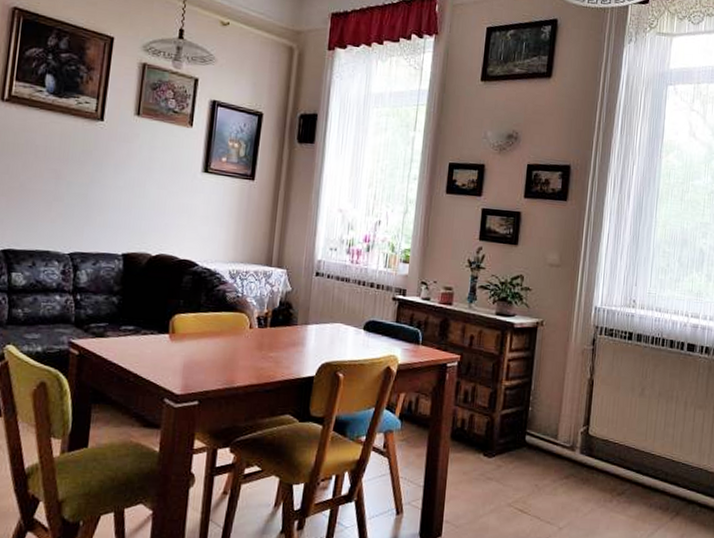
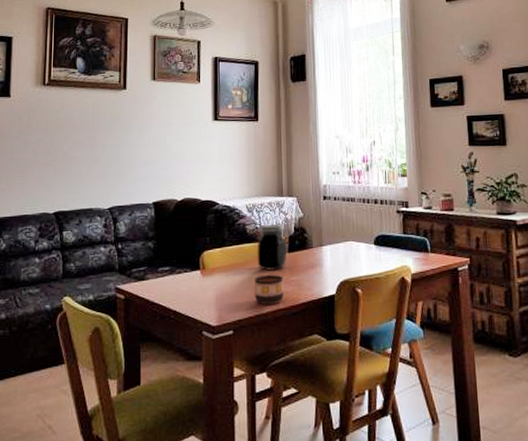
cup: none [226,347,261,379] -> present [254,274,284,305]
jar: none [234,294,269,345] -> present [257,224,286,272]

